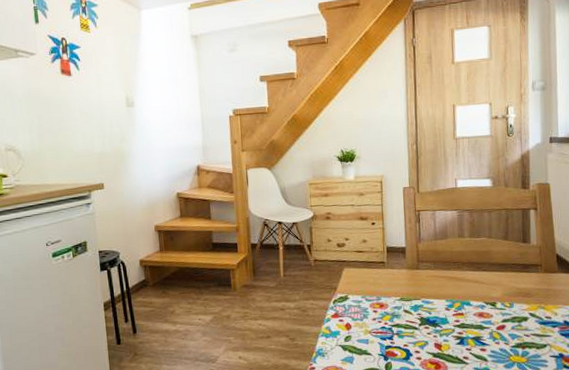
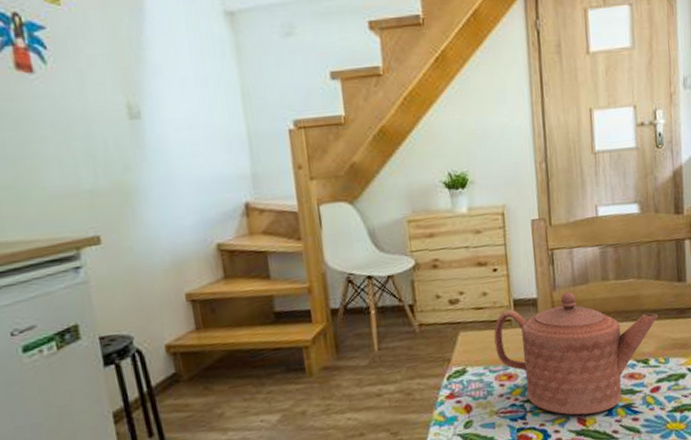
teapot: none [370,244,505,342] -> present [493,292,659,415]

